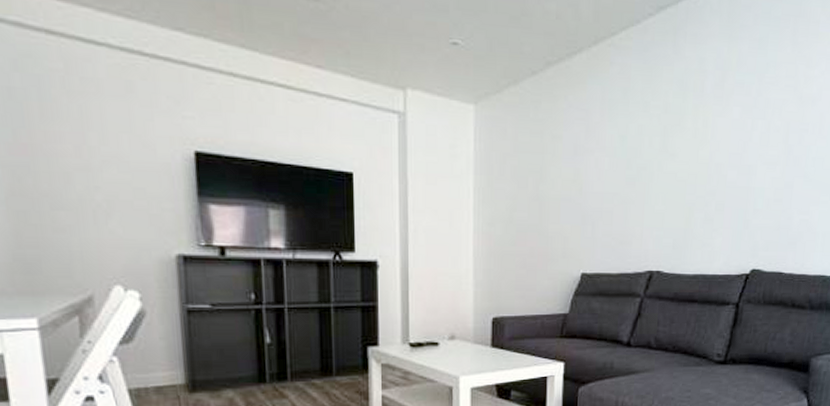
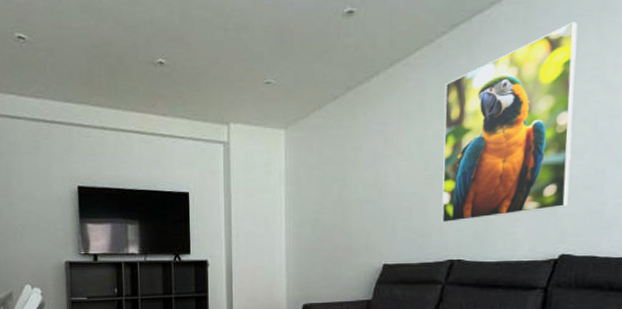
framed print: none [642,24,776,230] -> present [441,22,578,223]

